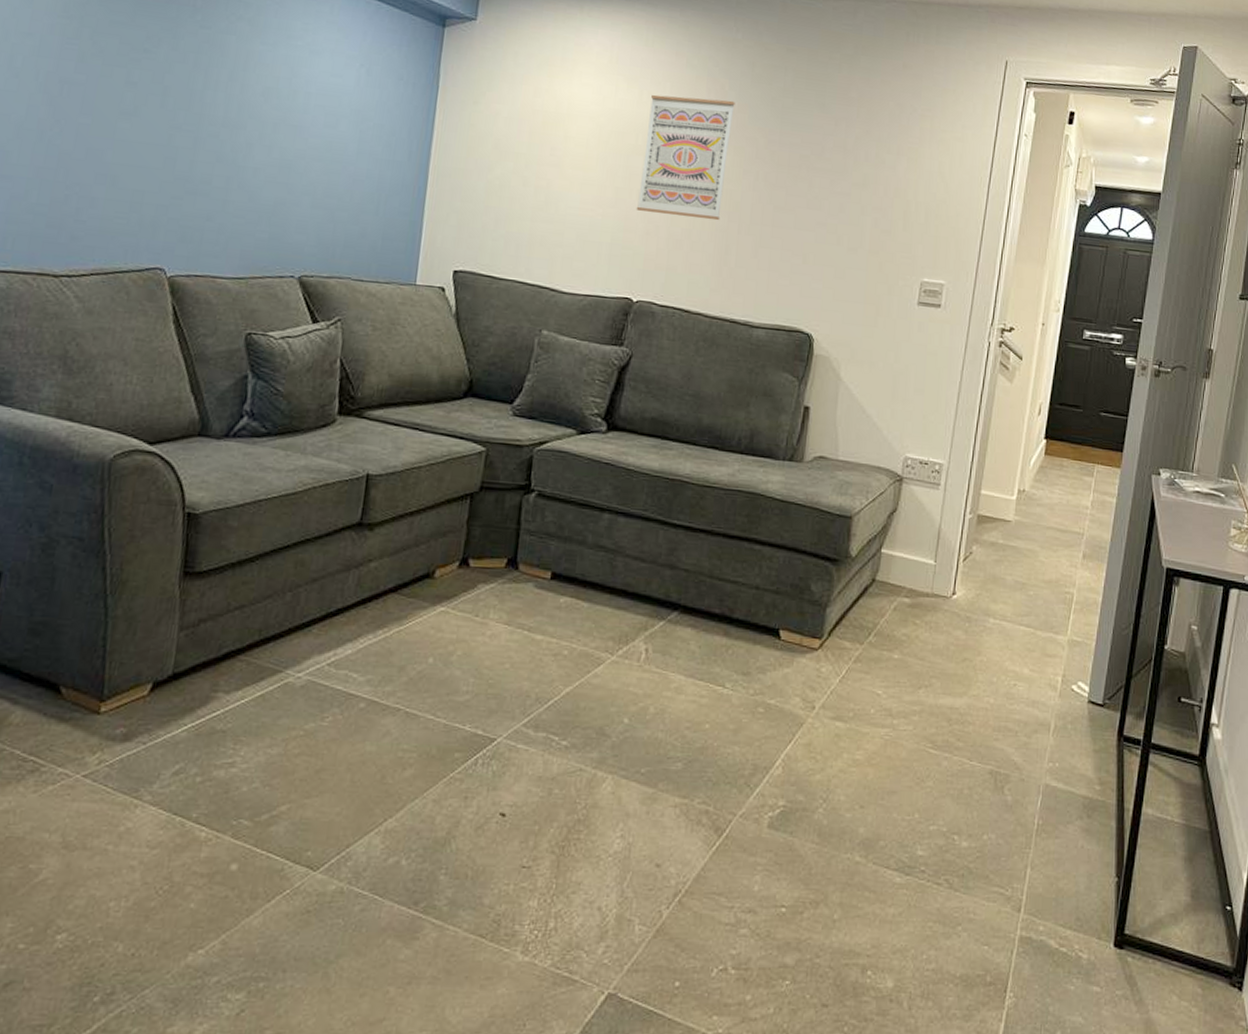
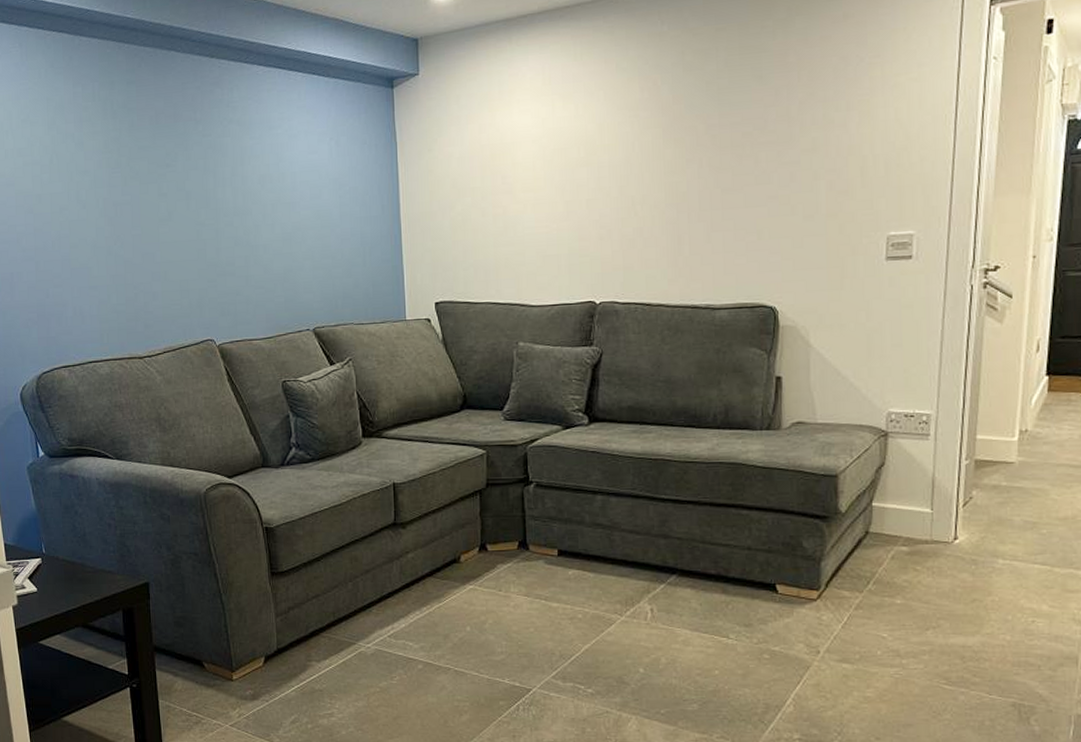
wall art: present [636,94,735,221] -> none [587,94,670,219]

